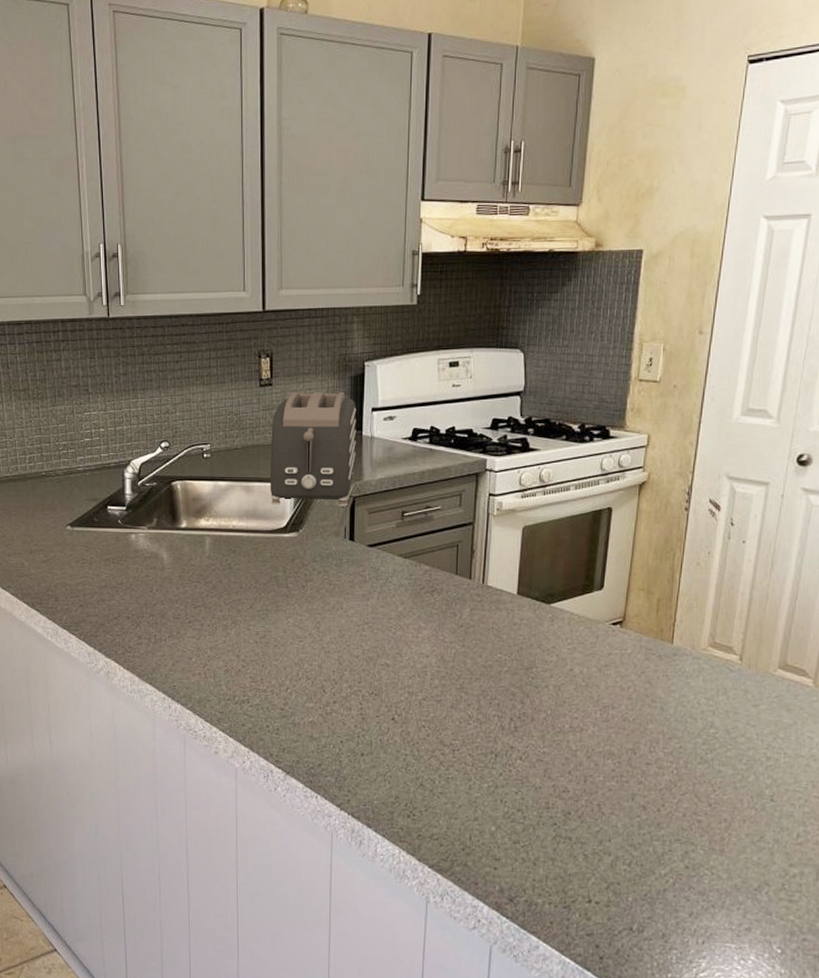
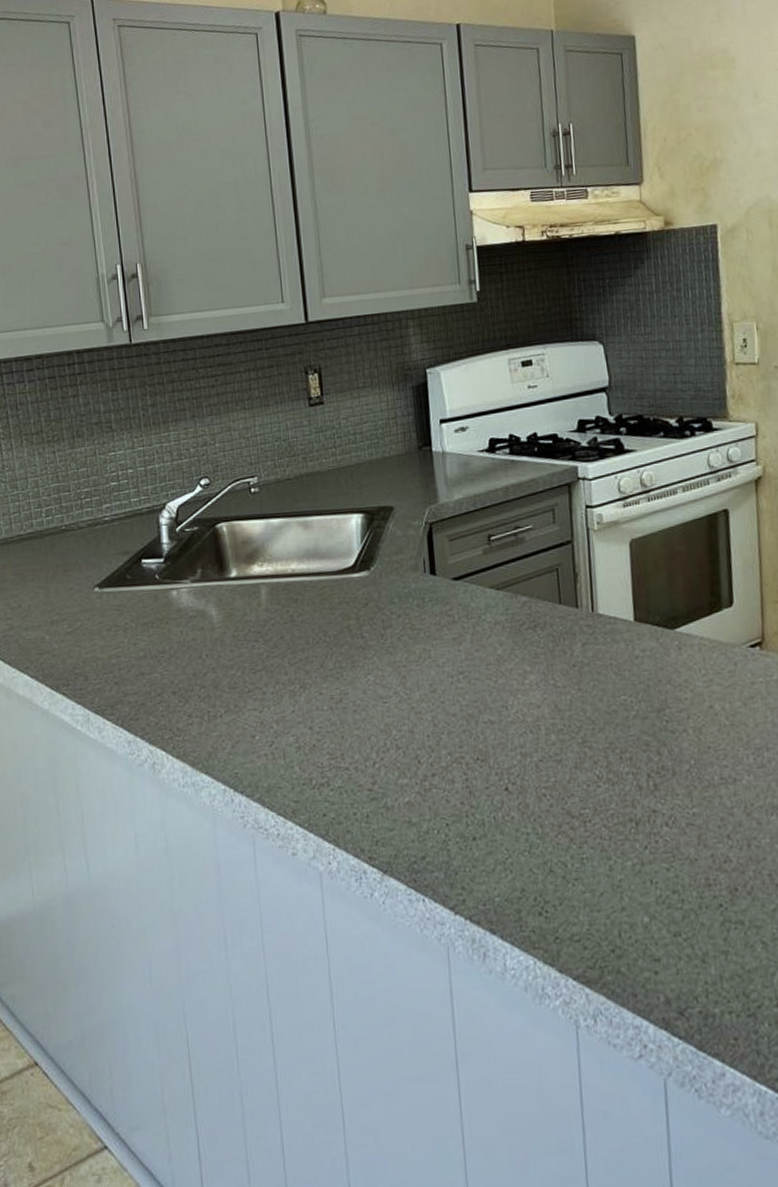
toaster: present [270,391,357,507] -> none [327,405,428,541]

